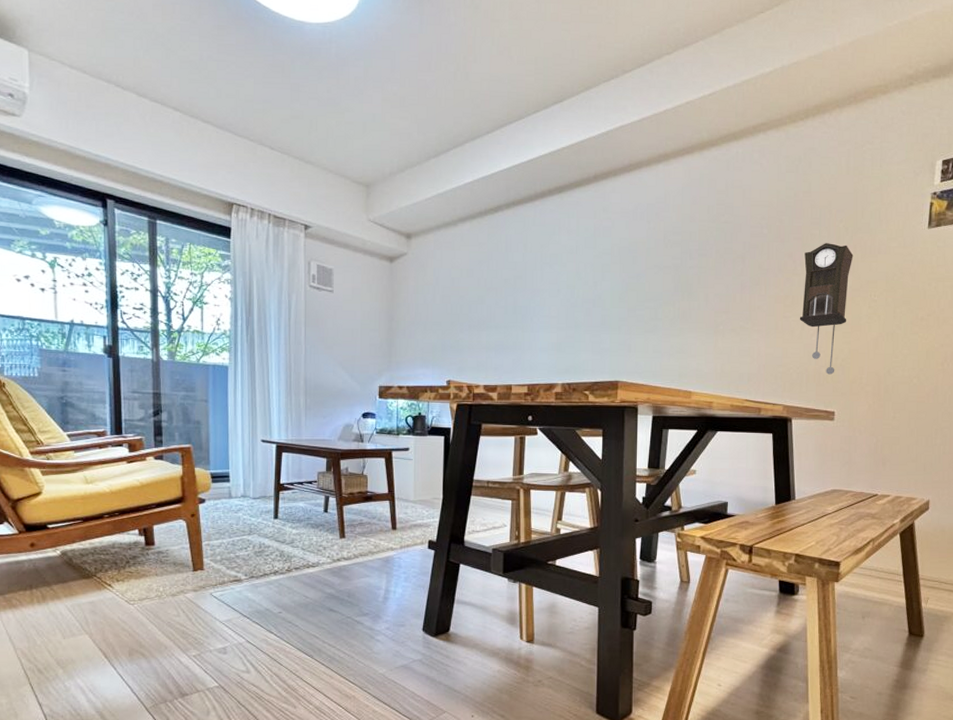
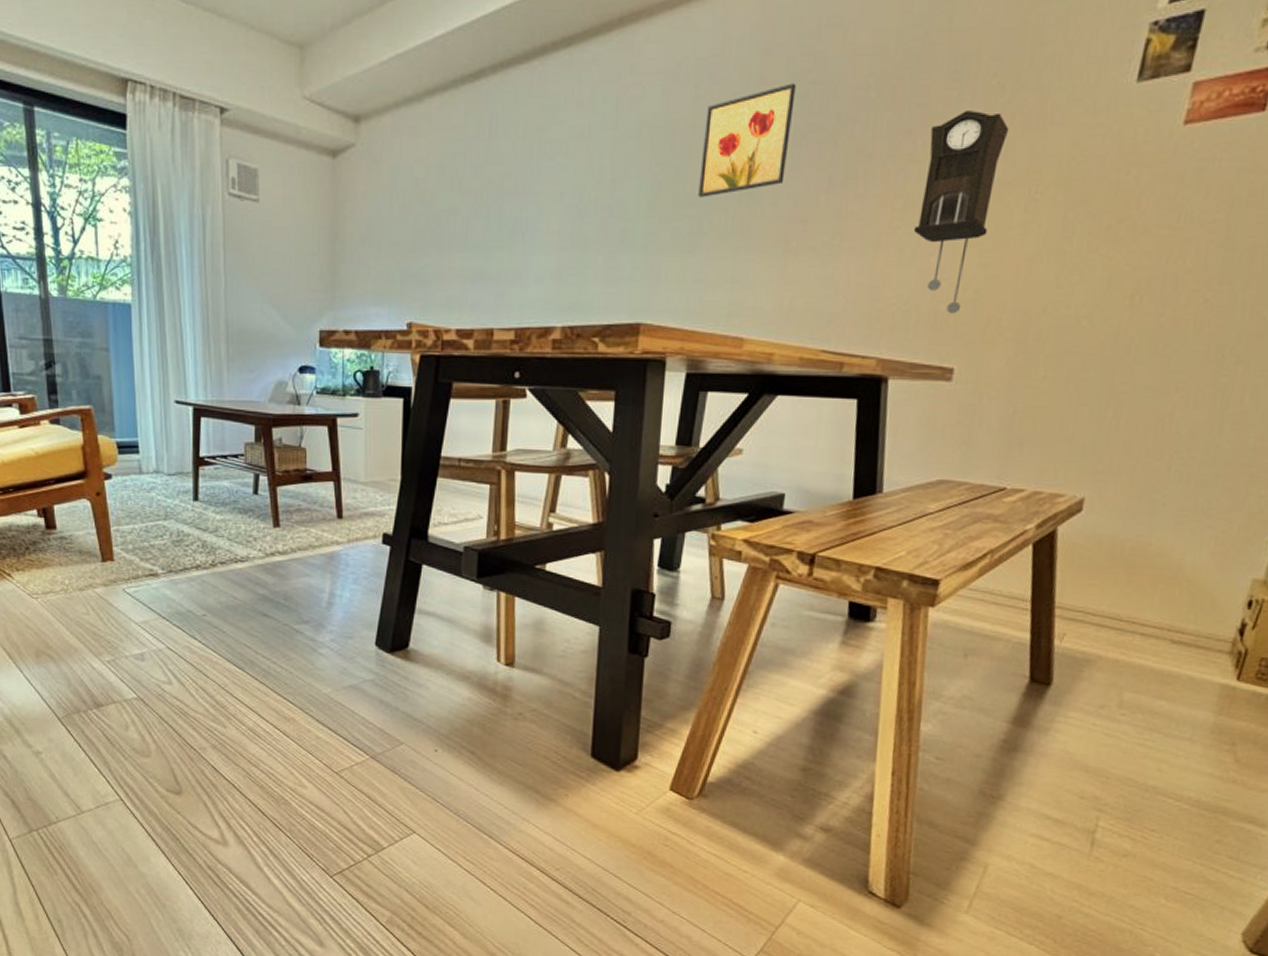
wall art: none [654,222,715,295] -> present [698,83,796,198]

